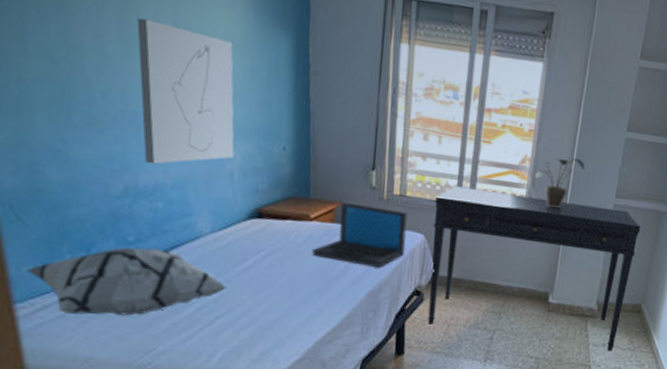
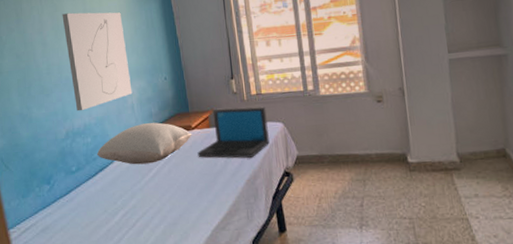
decorative pillow: present [25,246,228,316] -> none [13,173,141,232]
pillow: none [168,199,309,252] -> present [96,122,192,165]
desk: present [427,186,641,351] -> none [286,62,488,202]
potted plant: present [534,157,585,209] -> none [366,27,411,76]

